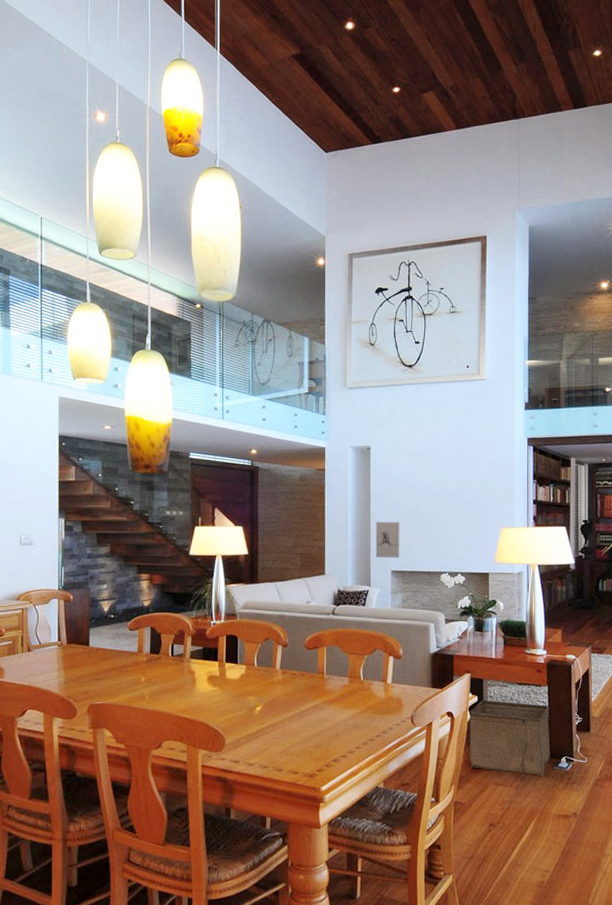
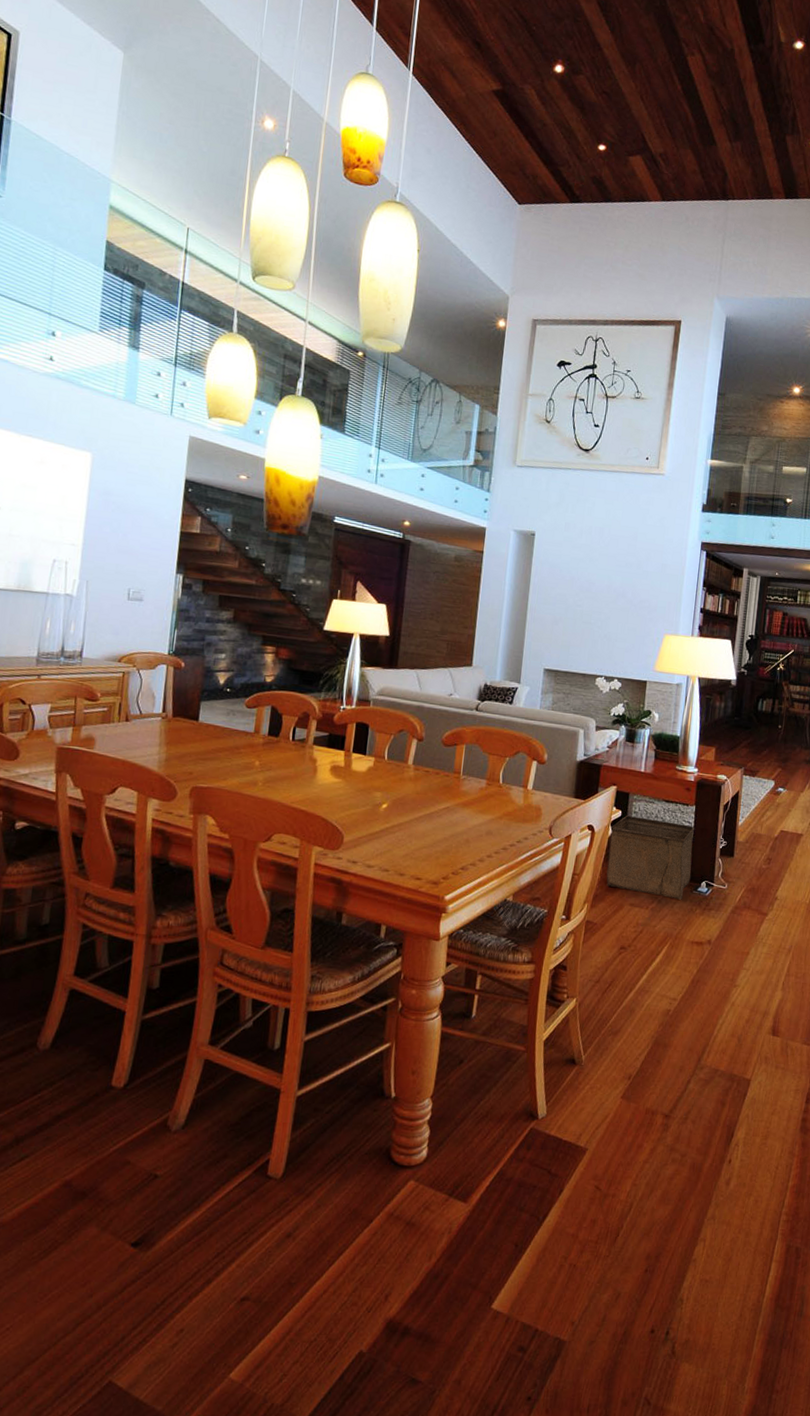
wall sculpture: present [375,522,399,558] -> none [528,614,558,656]

